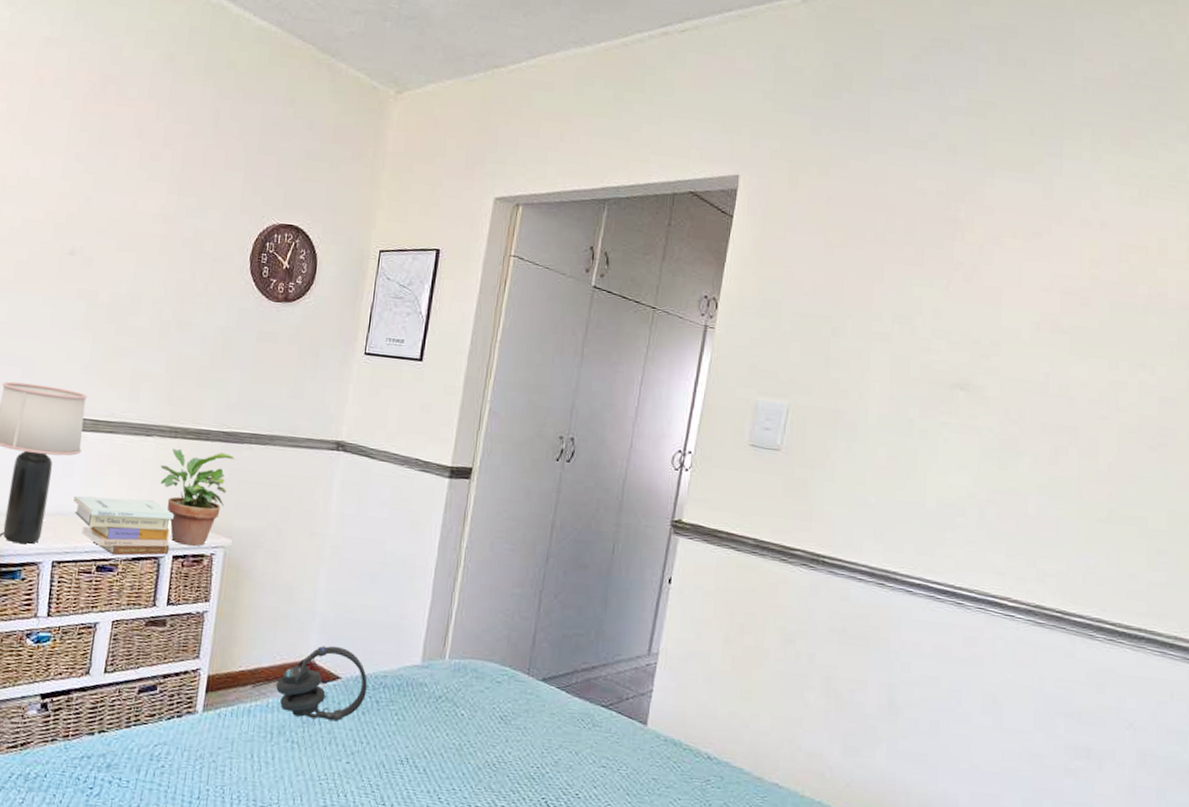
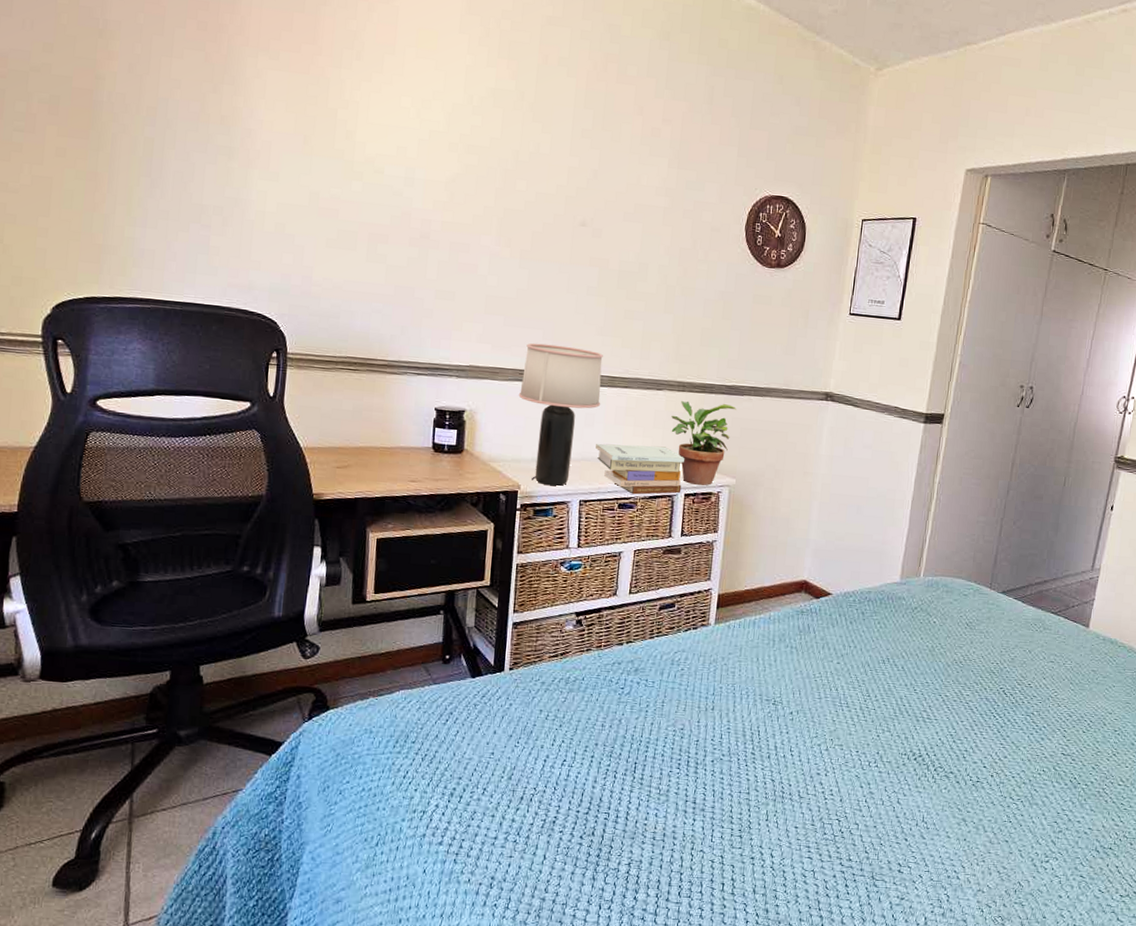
headphones: present [252,646,368,722] -> none [756,568,855,630]

